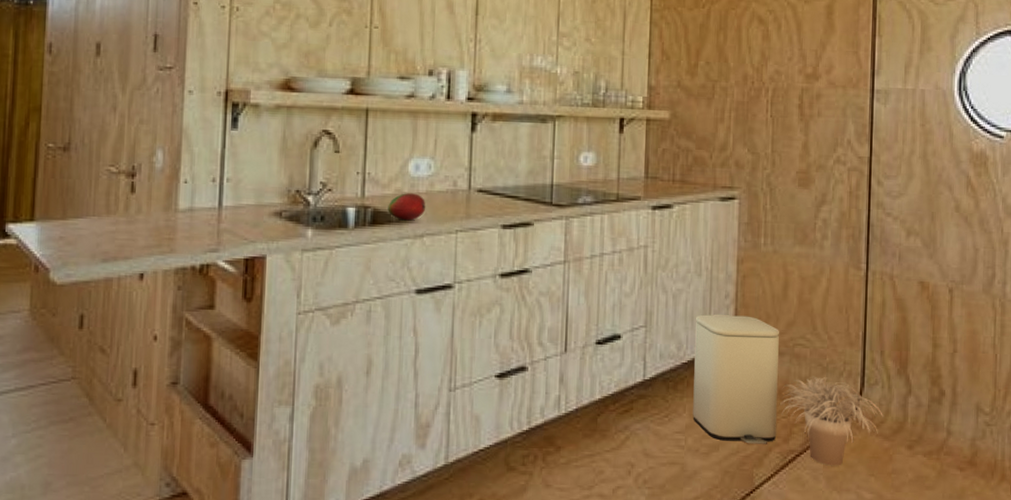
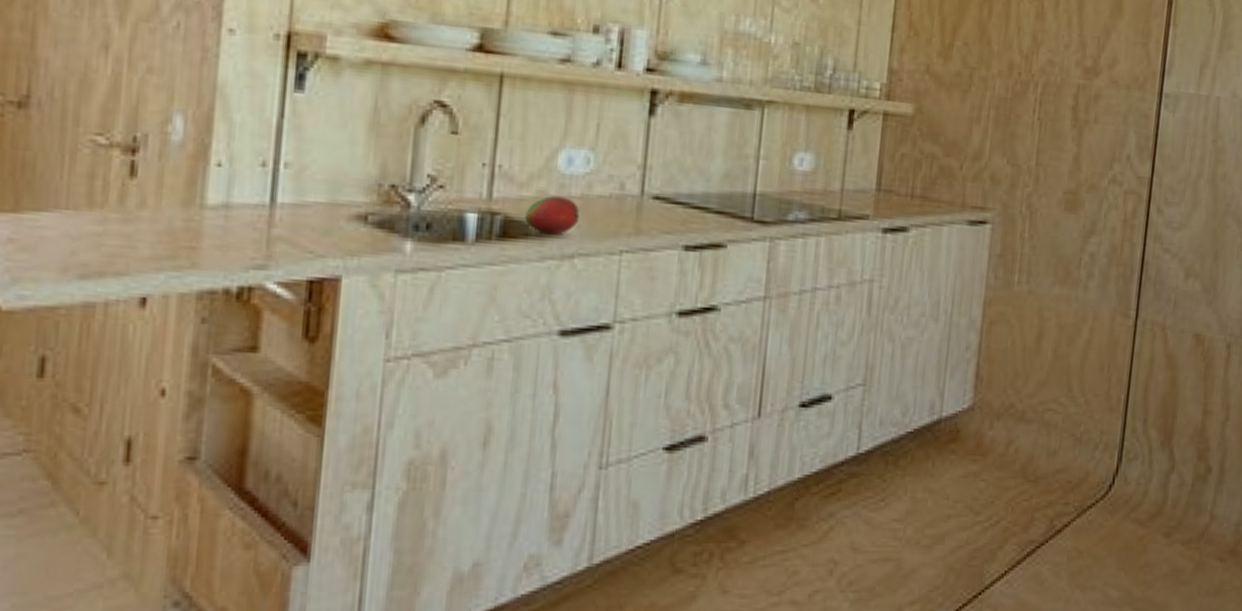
pedal bin: present [693,314,780,445] -> none [915,369,1029,535]
potted plant: present [780,376,884,466] -> none [1022,448,1142,559]

